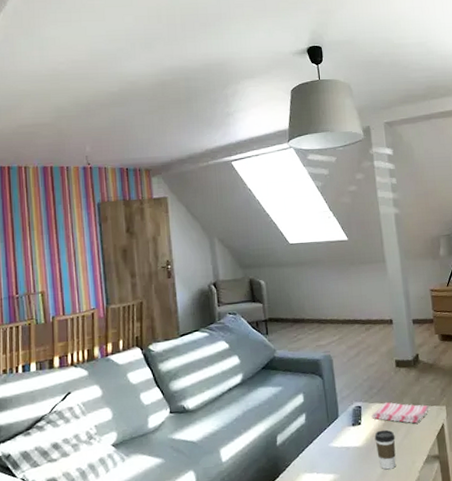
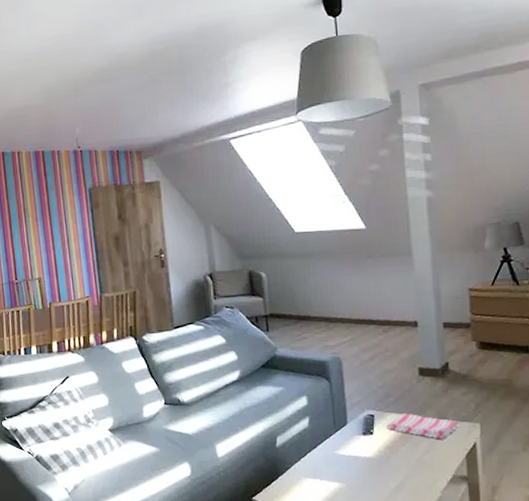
coffee cup: present [374,429,396,470] -> none [389,442,414,485]

